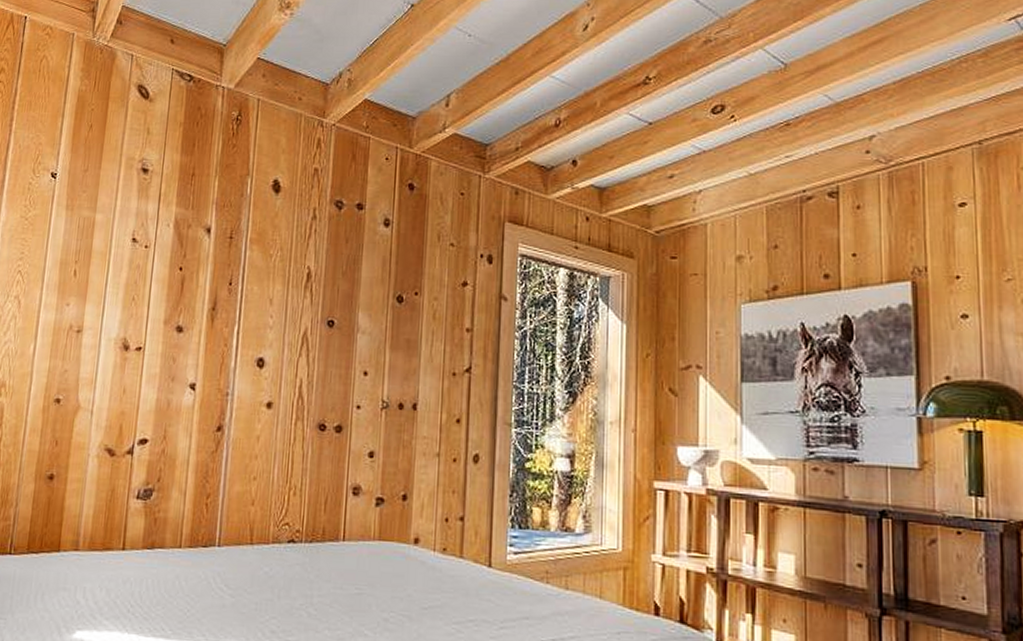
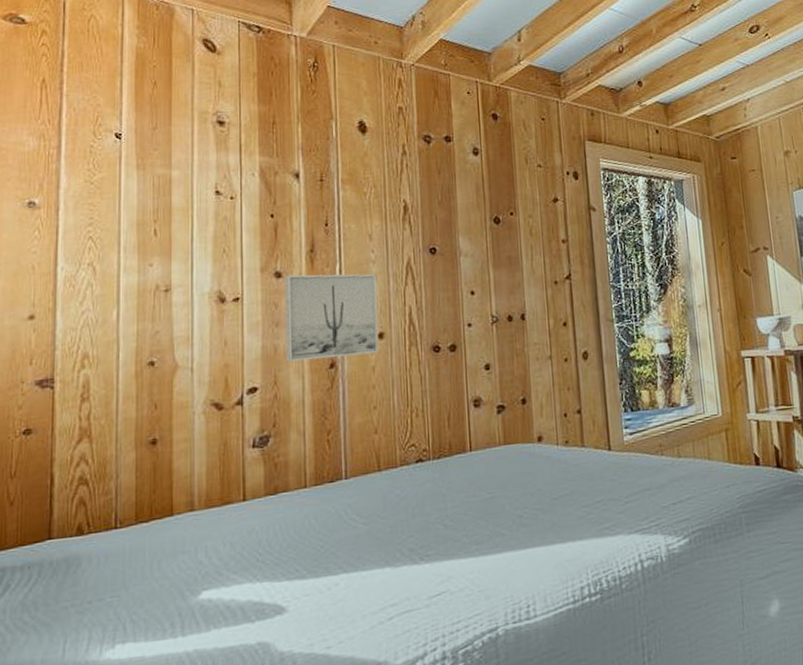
wall art: none [177,331,271,423] -> present [284,273,379,363]

